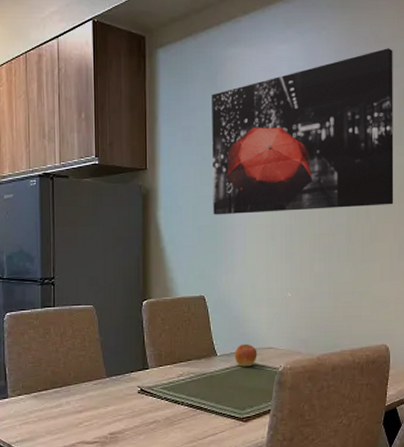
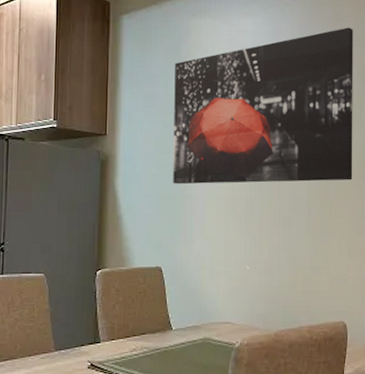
apple: present [234,344,257,367] -> none [190,318,214,342]

